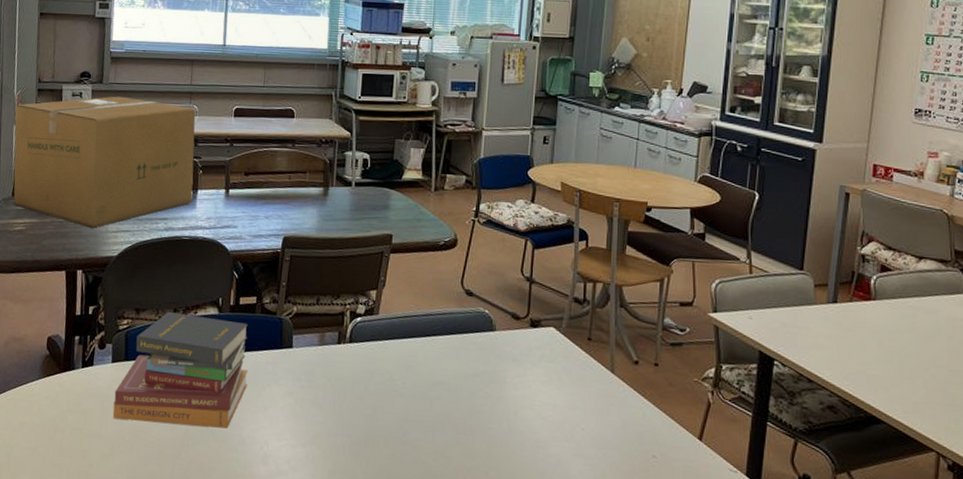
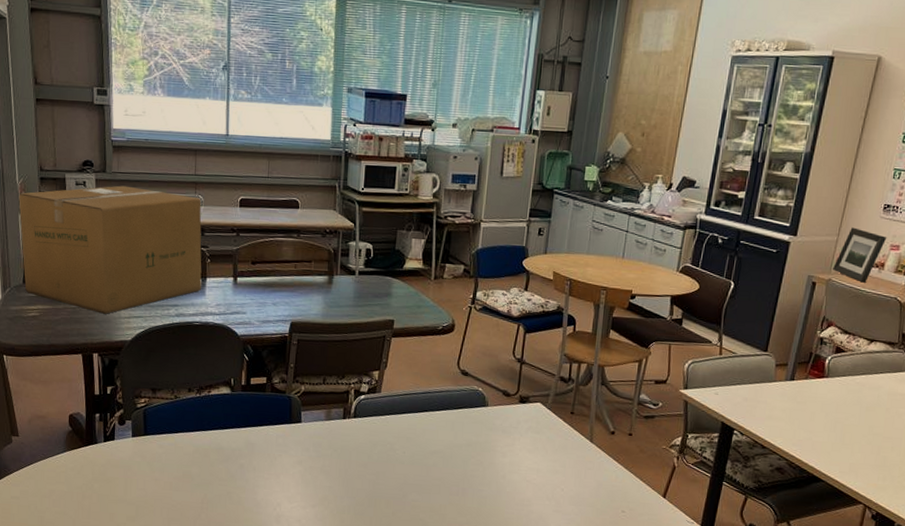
books: present [112,312,248,429] -> none [135,391,261,493]
picture frame: none [867,133,923,193] -> present [833,227,887,283]

